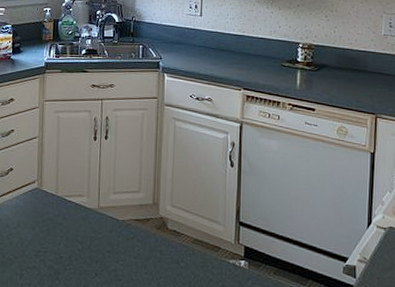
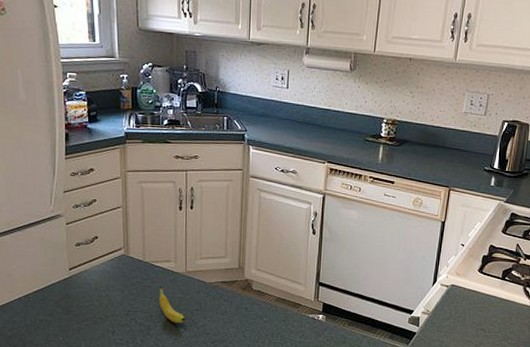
fruit: none [70,223,96,267] -> present [159,286,185,324]

